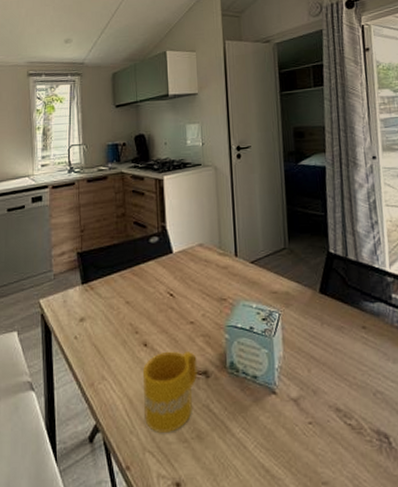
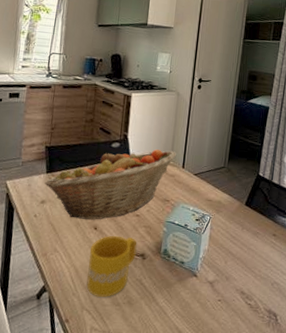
fruit basket: none [81,237,226,335] -> present [44,149,177,220]

